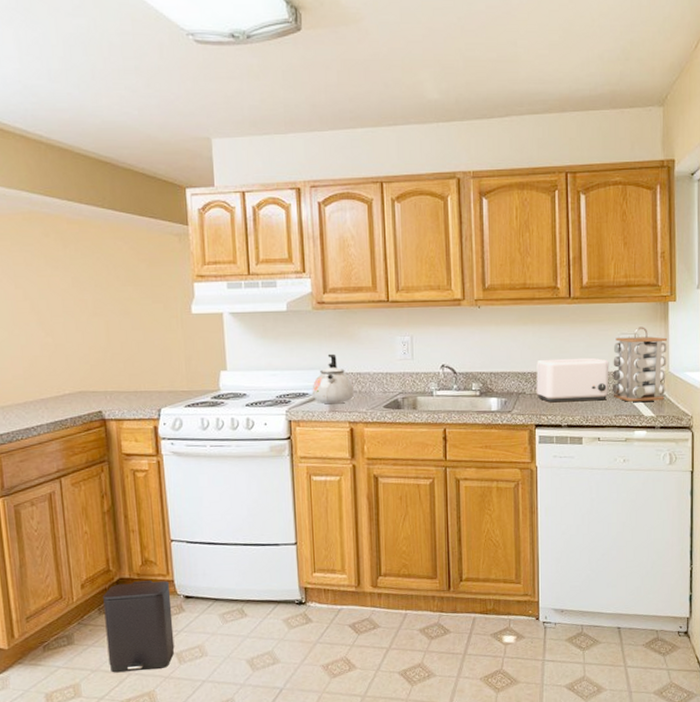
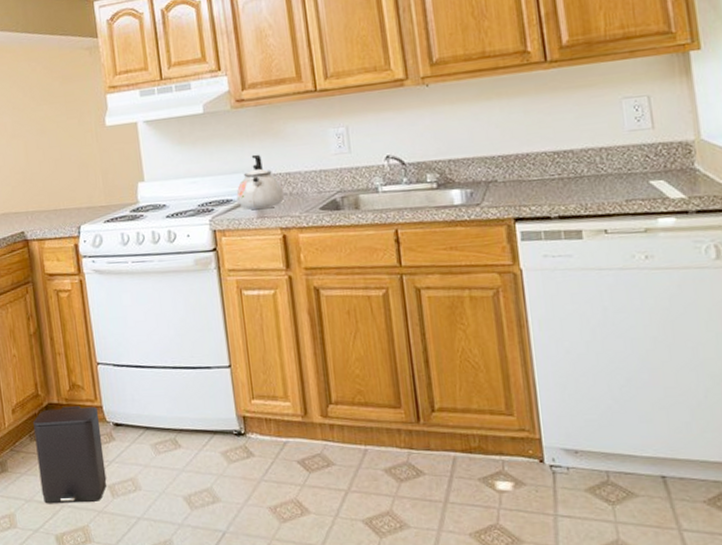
toaster: present [536,357,609,403] -> none [508,130,613,190]
spice rack: present [613,327,668,403] -> none [615,86,699,182]

